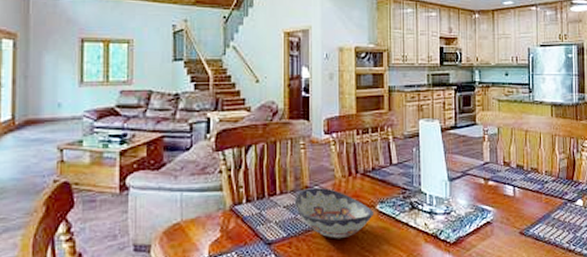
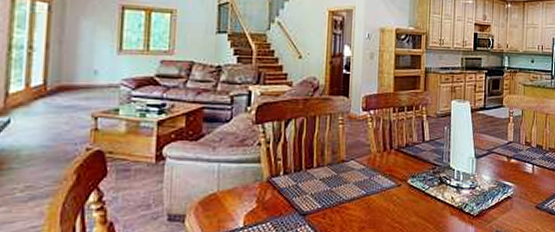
decorative bowl: present [294,188,373,239] -> none [330,162,405,211]

